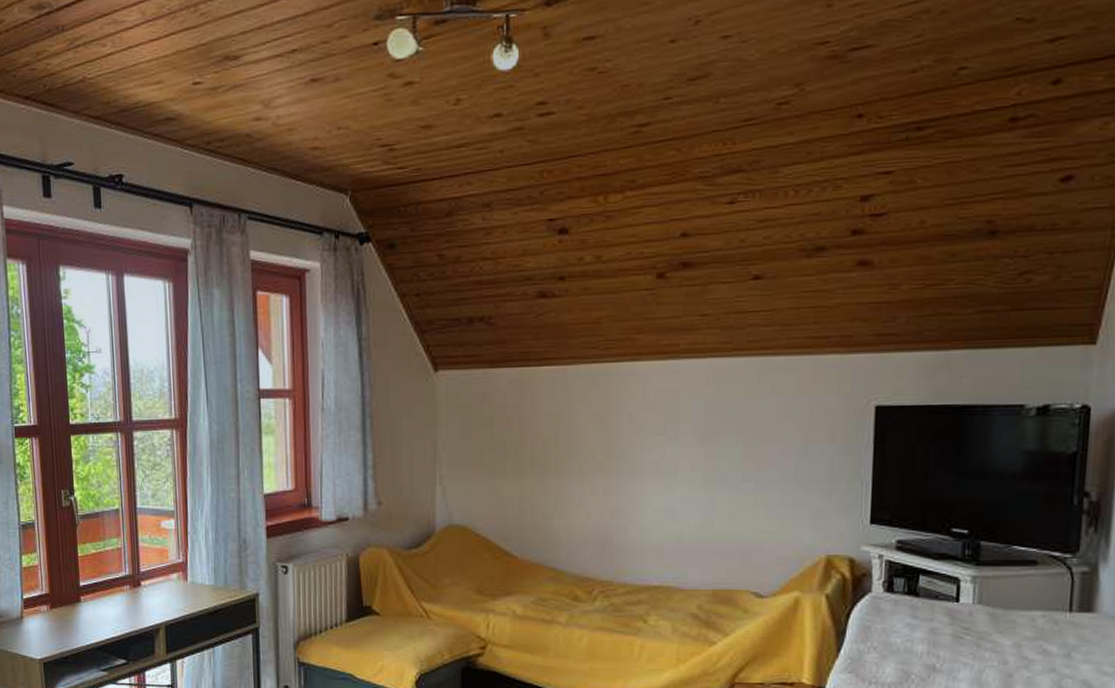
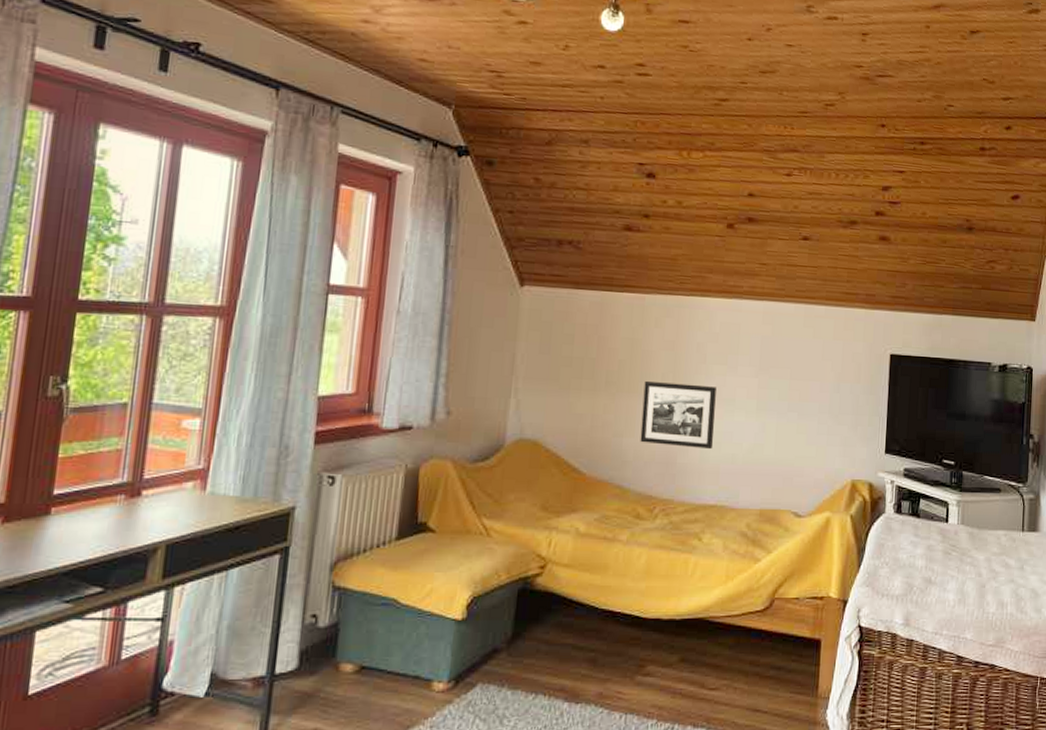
picture frame: none [572,458,655,528] -> present [640,380,716,450]

